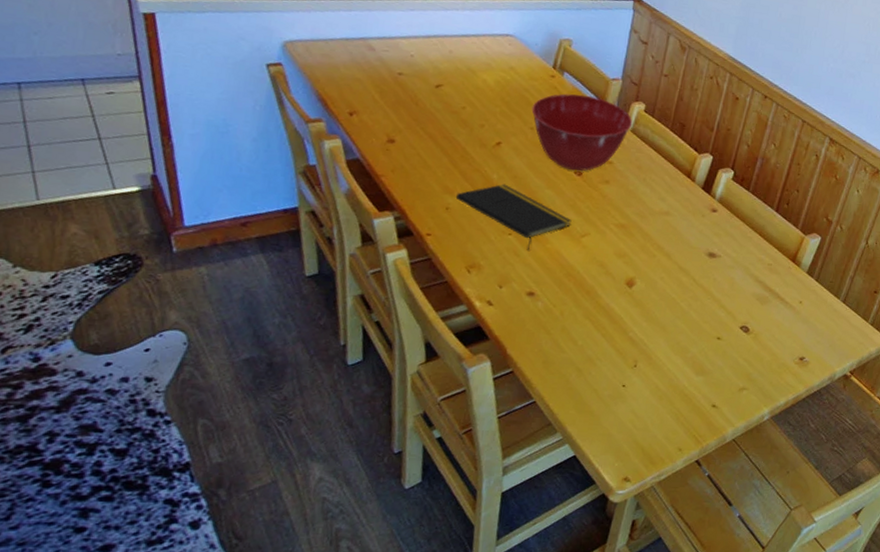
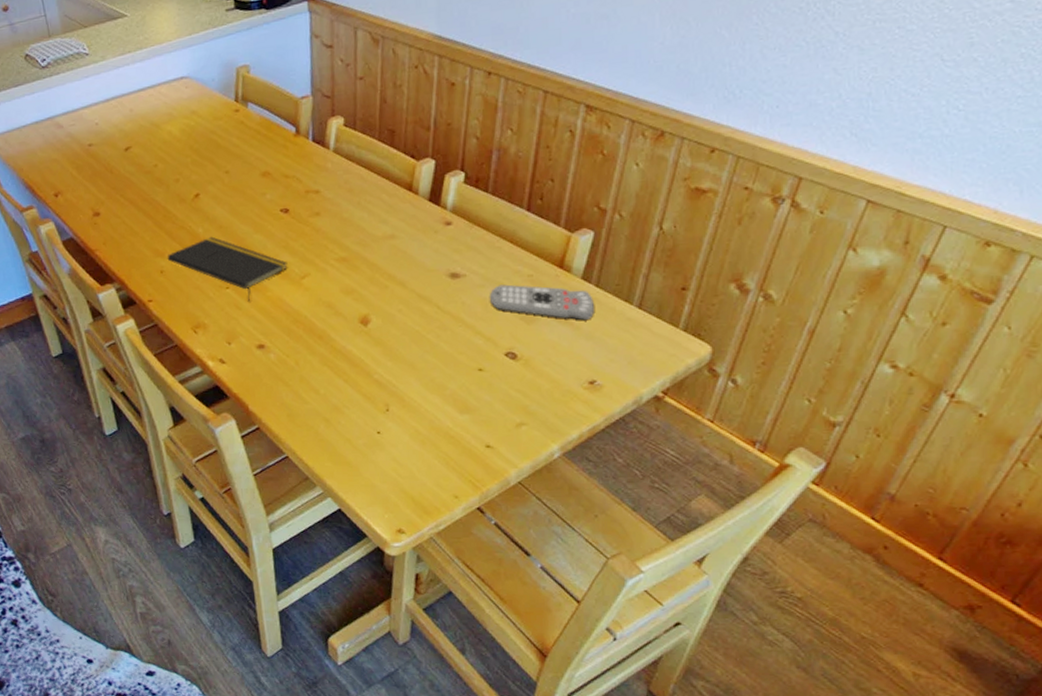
mixing bowl: present [531,93,633,172] -> none [222,121,334,209]
remote control: none [735,268,813,308] -> present [489,284,594,321]

